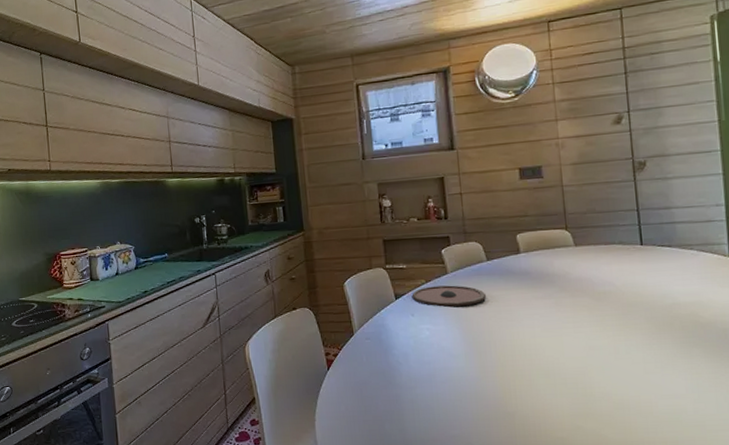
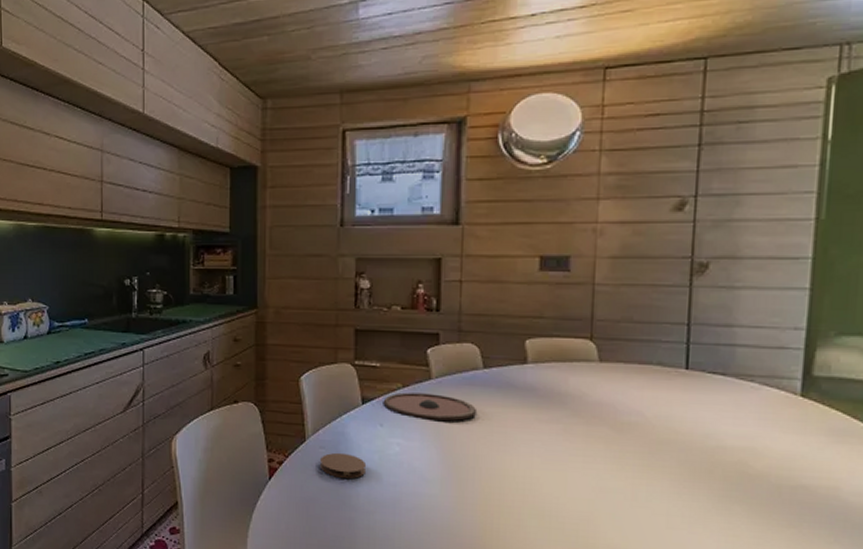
coaster: none [367,341,404,362] -> present [320,452,365,479]

